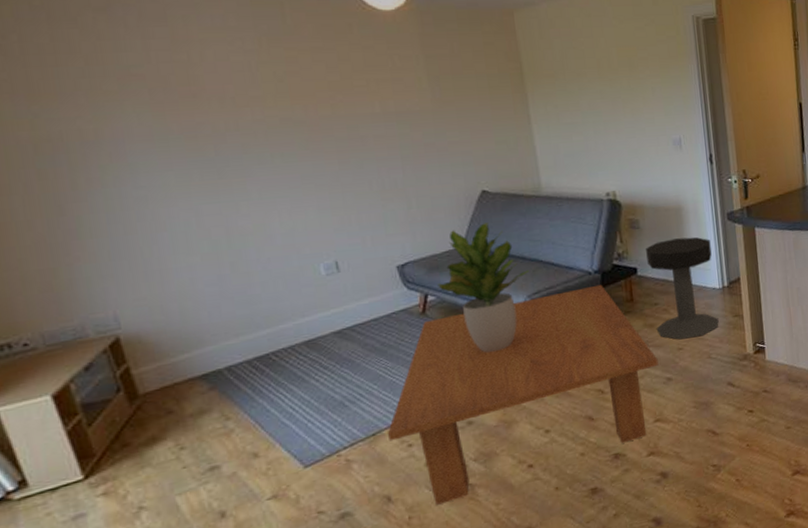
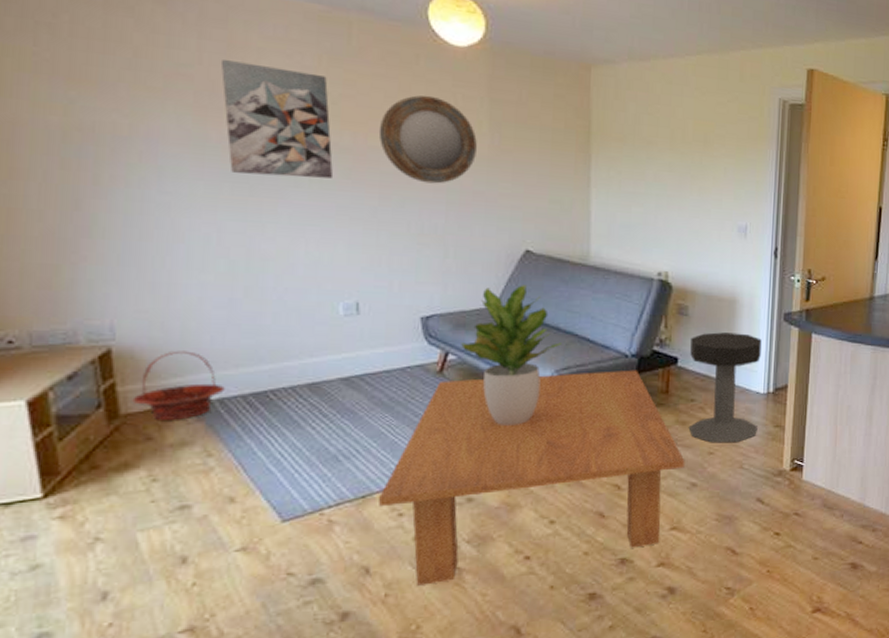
basket: none [147,328,230,395] -> present [132,350,225,422]
wall art: none [167,55,293,159] -> present [220,60,334,179]
home mirror: none [326,60,421,143] -> present [378,95,477,184]

